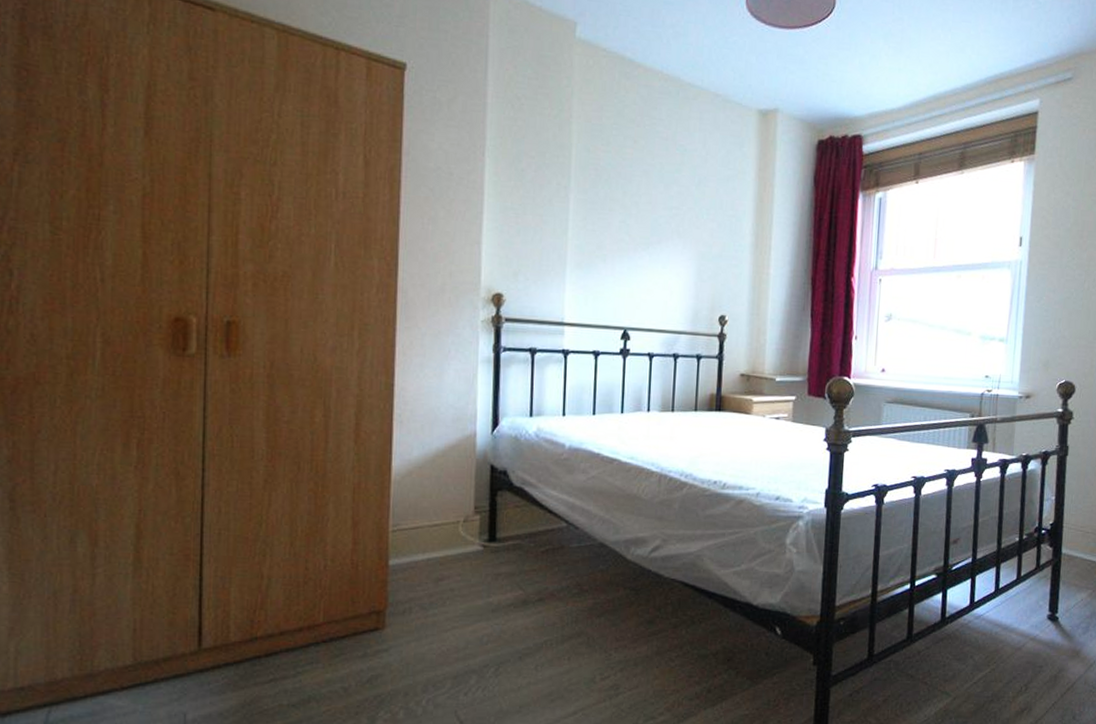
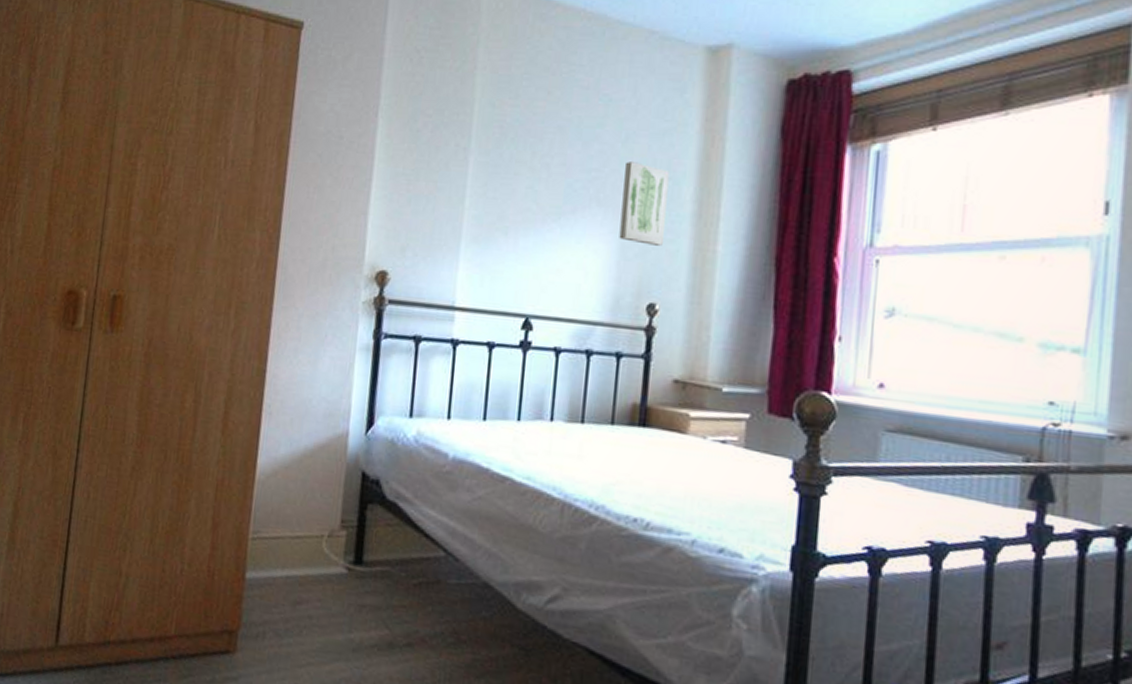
wall art: none [696,201,733,270] -> present [619,161,670,246]

